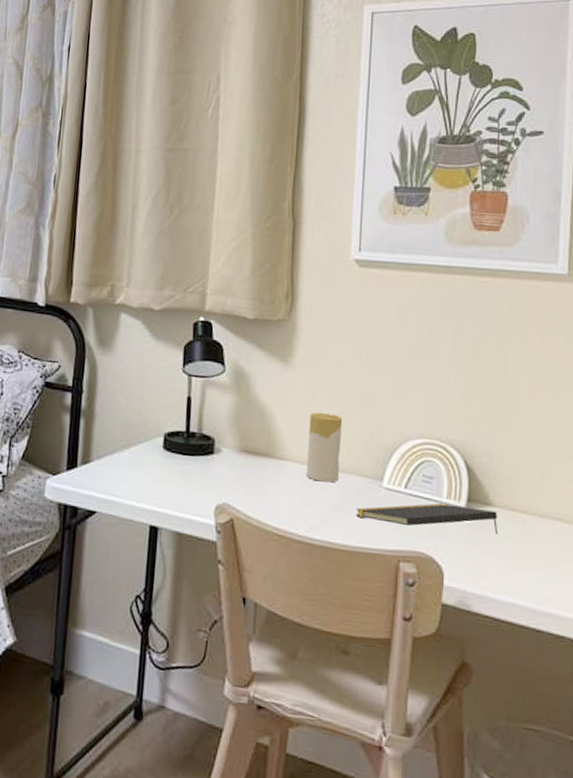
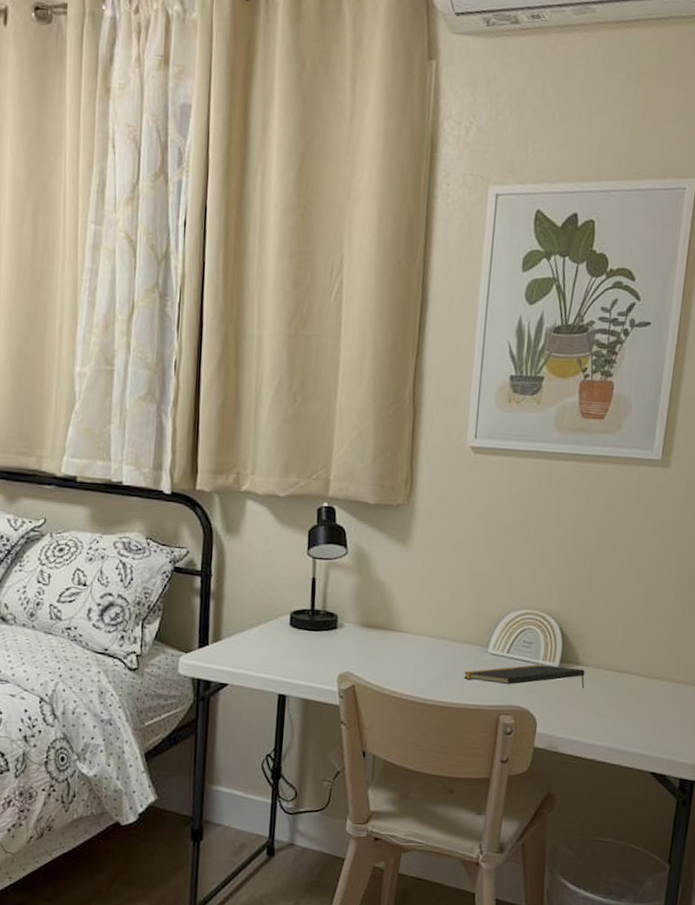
candle: present [307,412,343,483] -> none [421,589,455,651]

